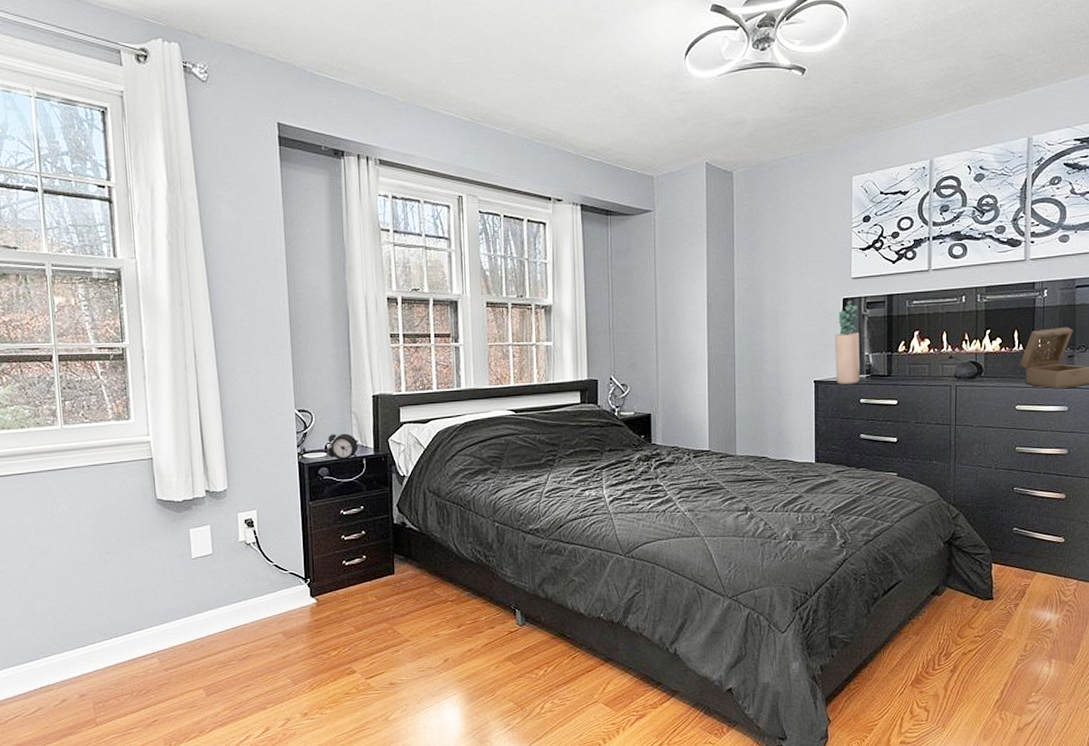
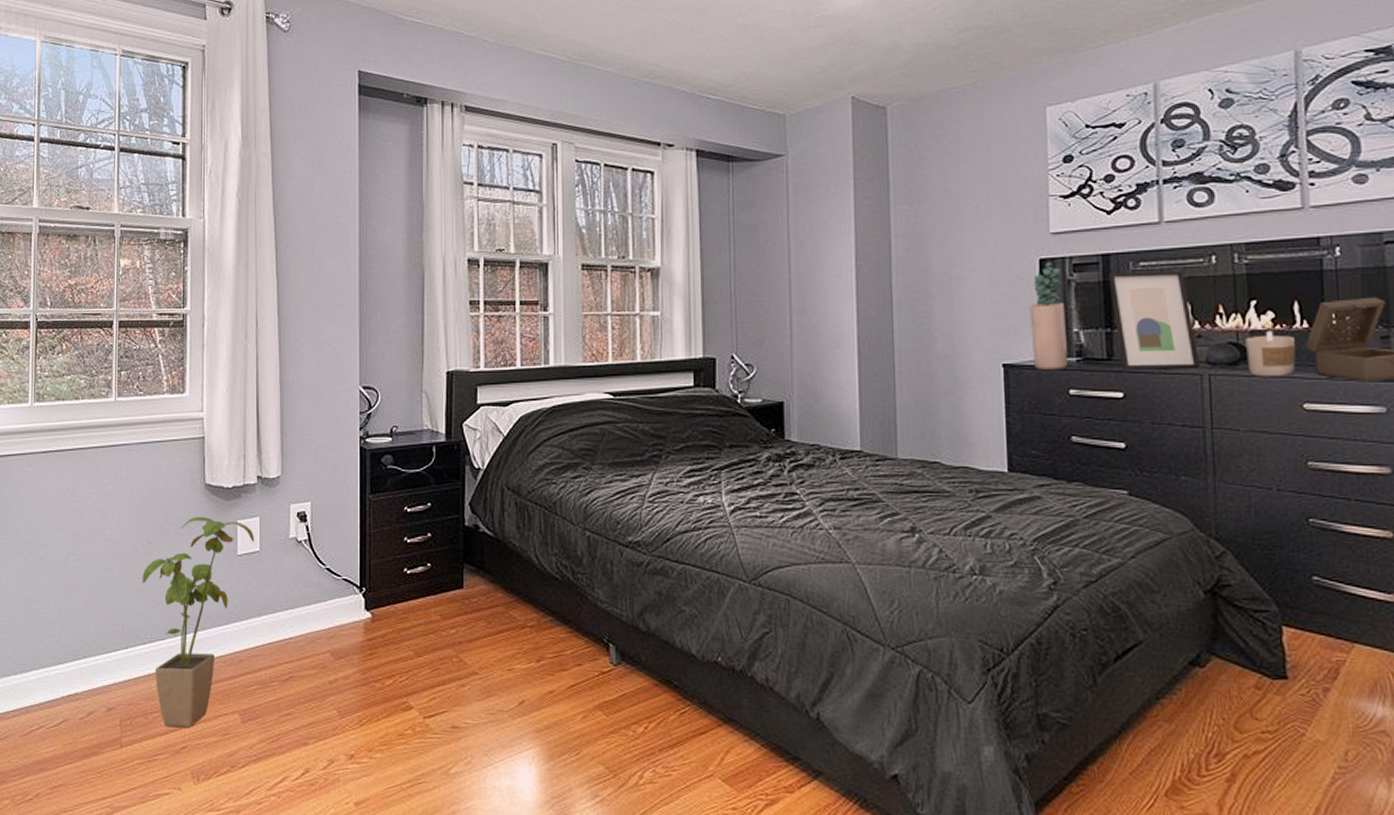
house plant: none [103,528,206,706] -> present [142,517,254,728]
alarm clock: present [326,434,358,460] -> none [391,416,428,446]
picture frame: none [891,307,951,384] -> present [1108,270,1201,372]
candle: none [981,353,1013,387] -> present [1246,331,1296,377]

